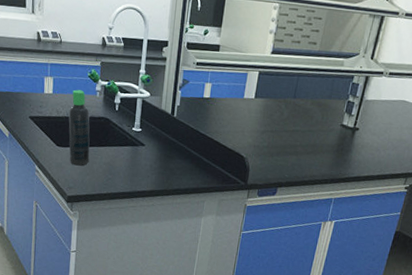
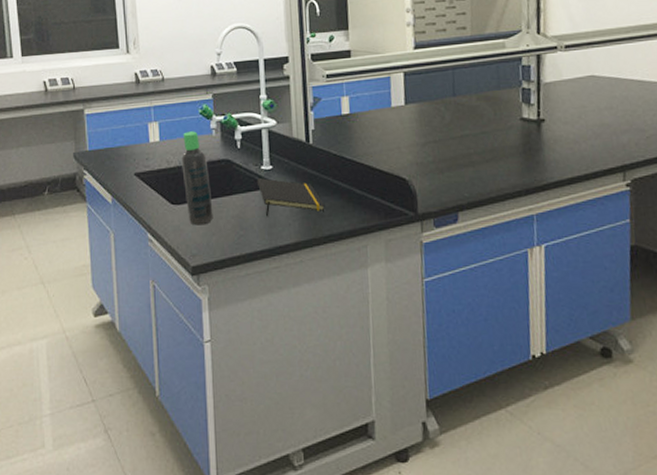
notepad: none [127,137,178,170] -> present [256,178,325,217]

